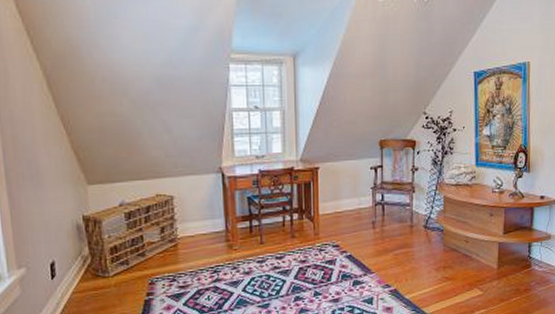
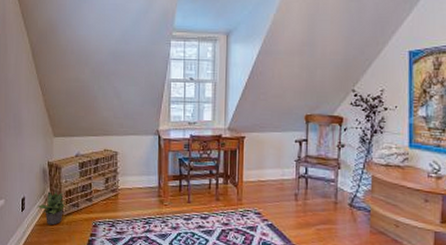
potted plant: none [73,249,110,290] -> present [38,191,65,225]

